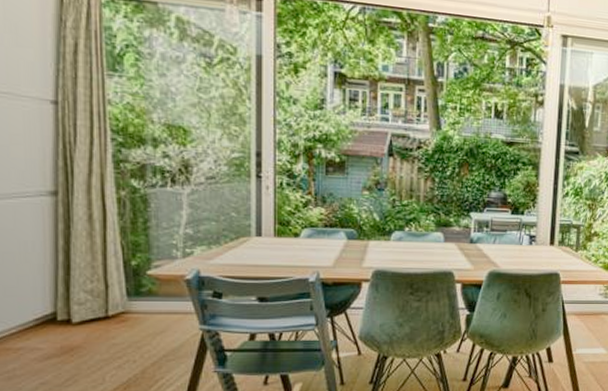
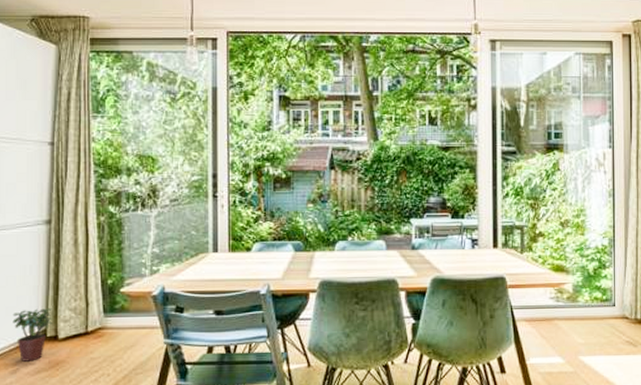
potted plant: none [12,289,65,347] -> present [12,308,53,362]

